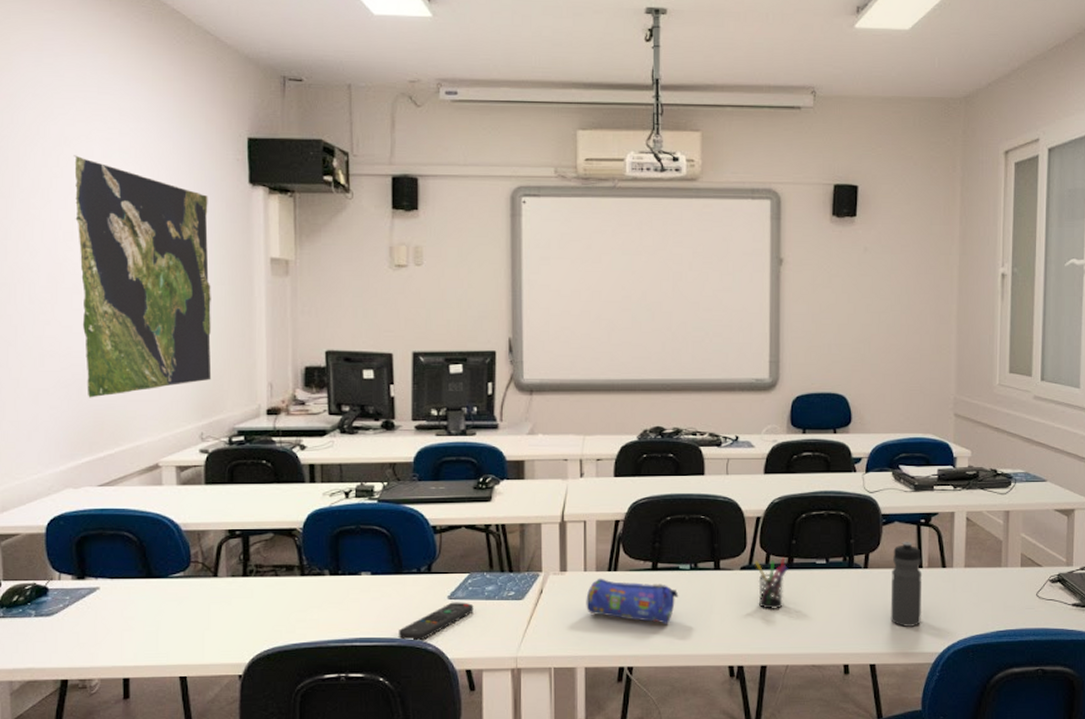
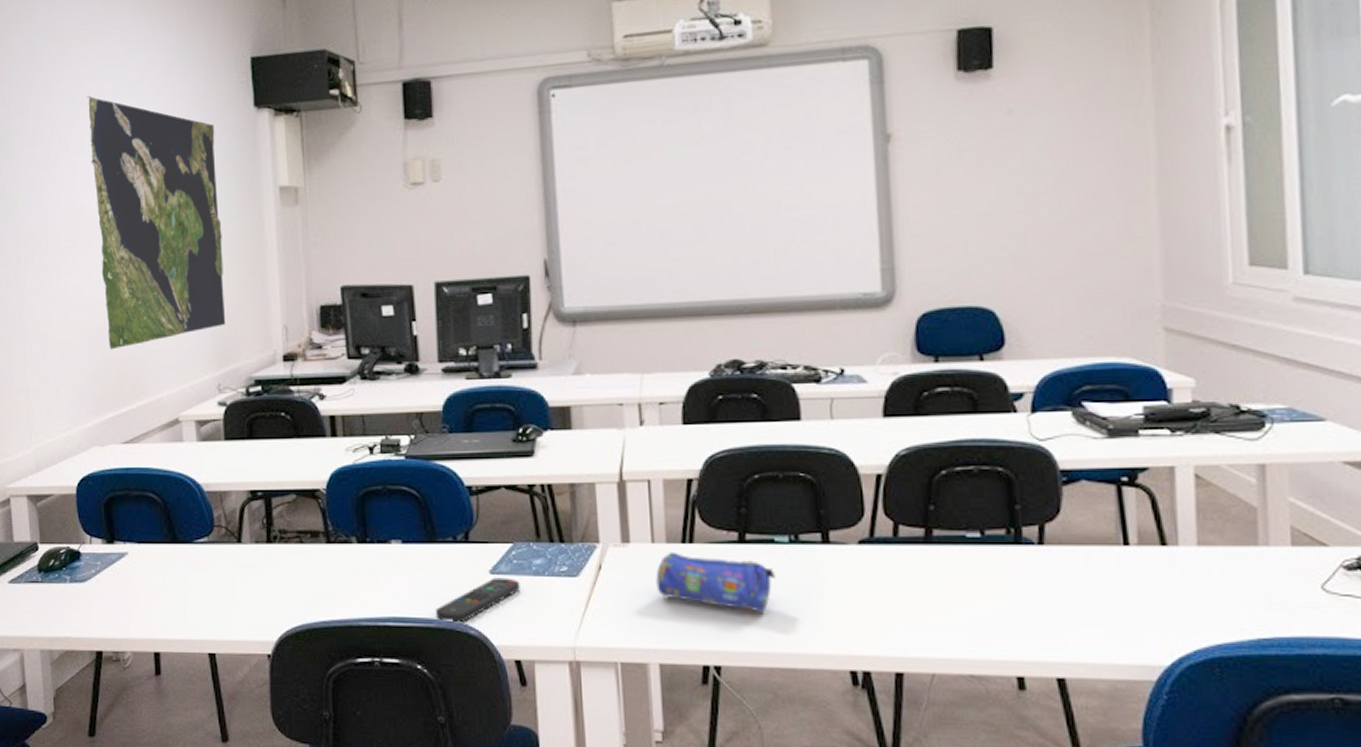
pen holder: present [754,558,788,609] -> none [877,528,926,598]
water bottle: present [890,542,922,627] -> none [1081,508,1133,628]

